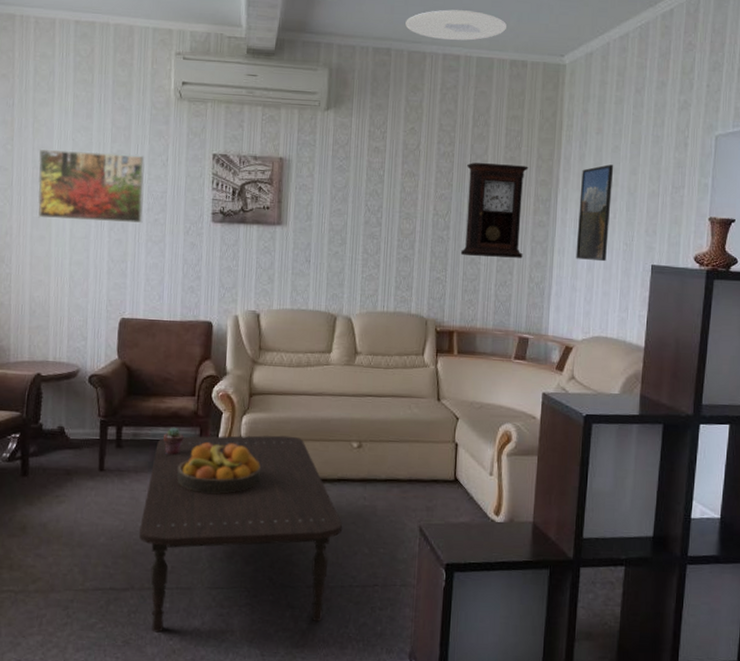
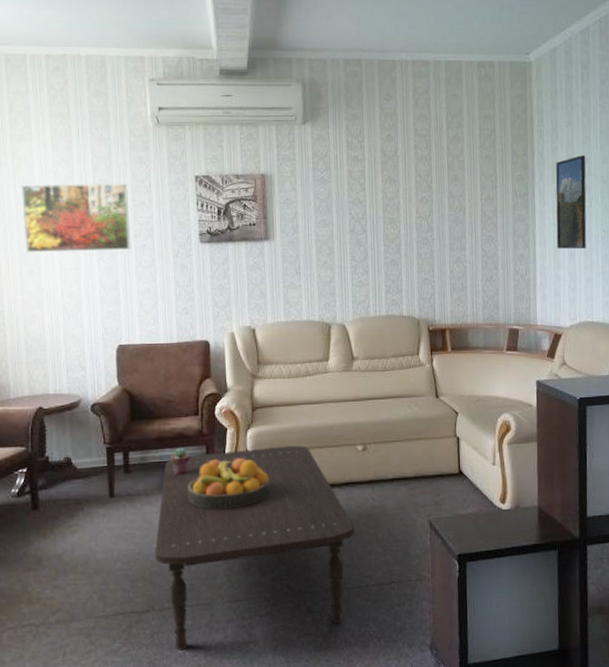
ceiling light: present [405,9,508,41] -> none [373,17,472,47]
pendulum clock: present [460,163,528,258] -> none [445,163,506,255]

